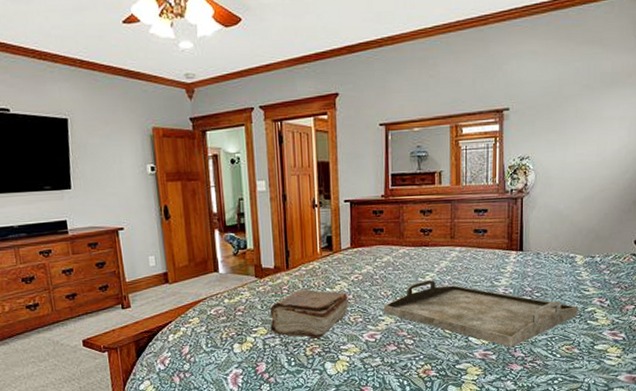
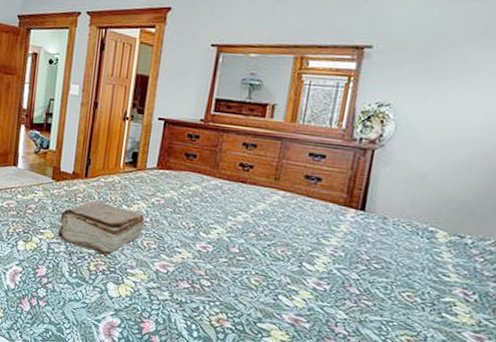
serving tray: present [384,279,579,348] -> none [182,219,432,321]

